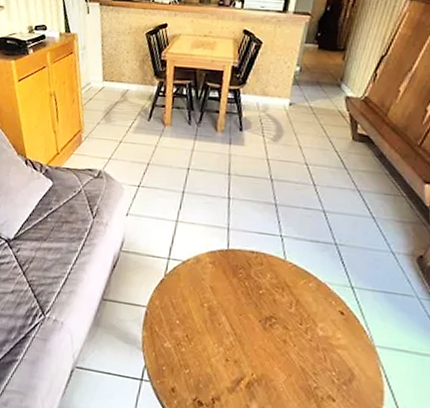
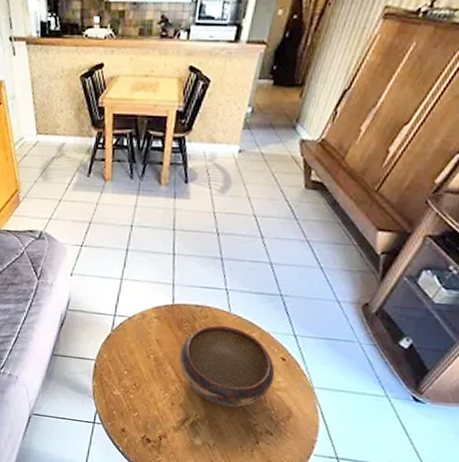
decorative bowl: none [234,273,334,367] -> present [179,325,275,408]

